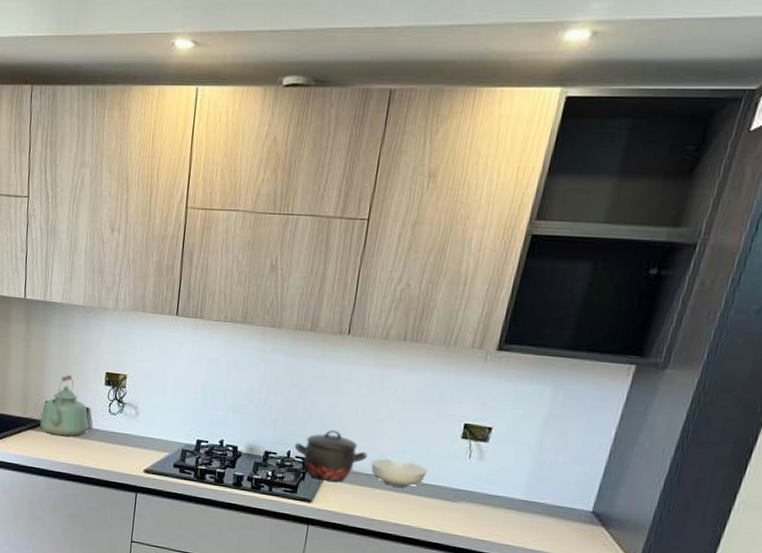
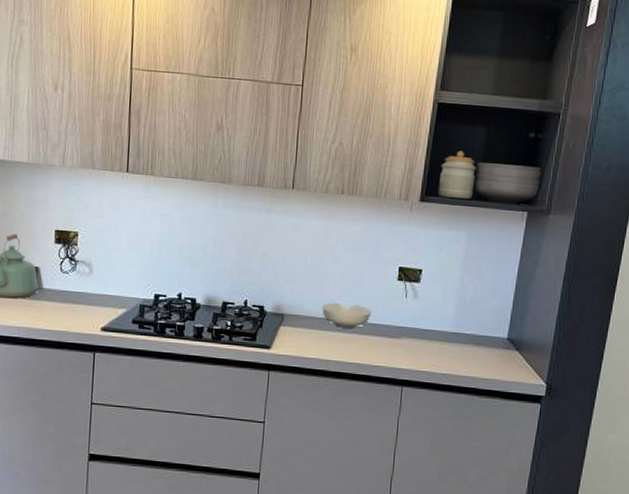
cooking pot: present [294,430,367,482] -> none [250,278,318,328]
jar: none [520,291,573,350] -> present [437,150,476,200]
bowl: none [567,305,663,357] -> present [473,162,542,205]

